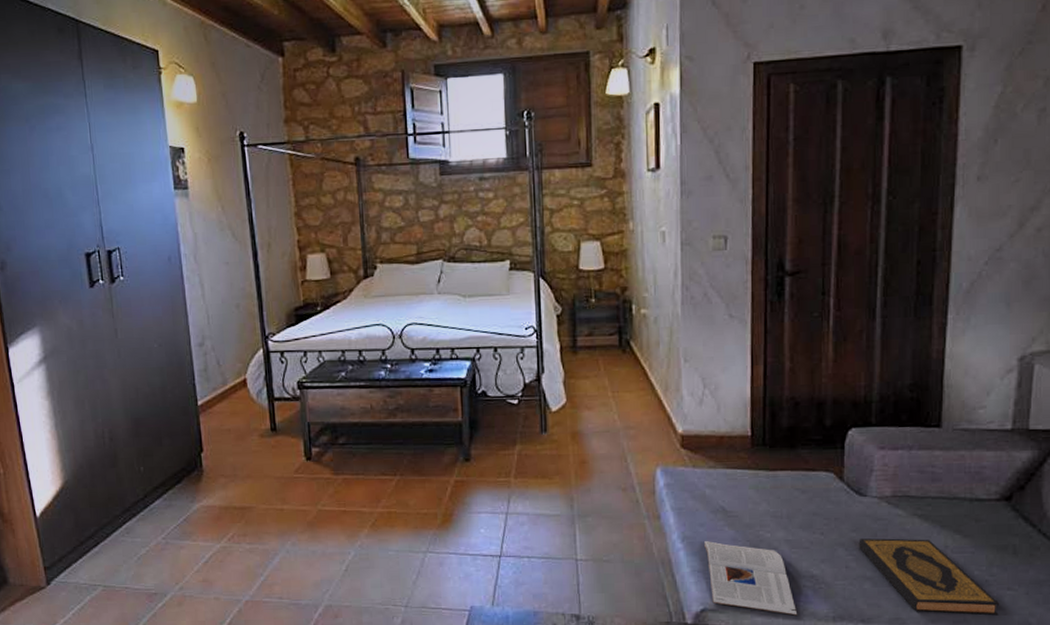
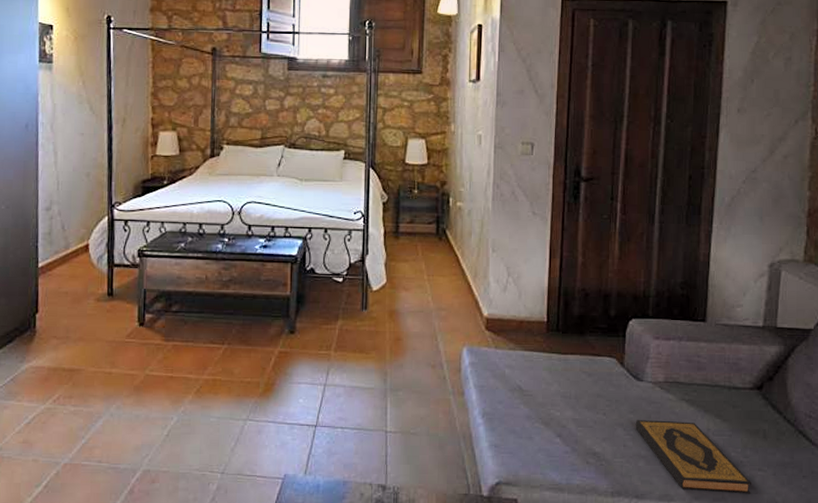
magazine: present [704,540,798,616] -> none [502,417,581,490]

